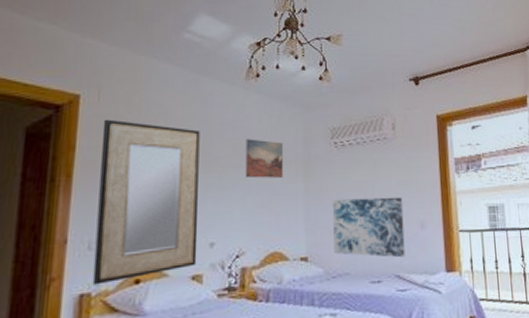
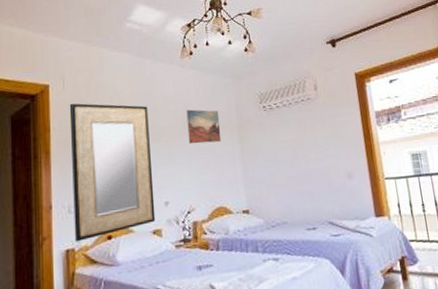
wall art: present [333,197,405,258] -> none [267,151,336,206]

